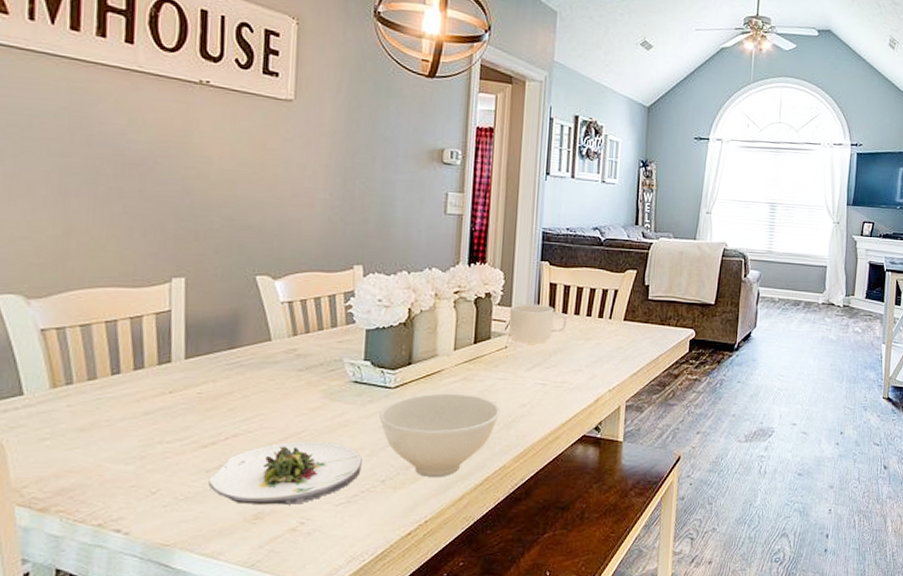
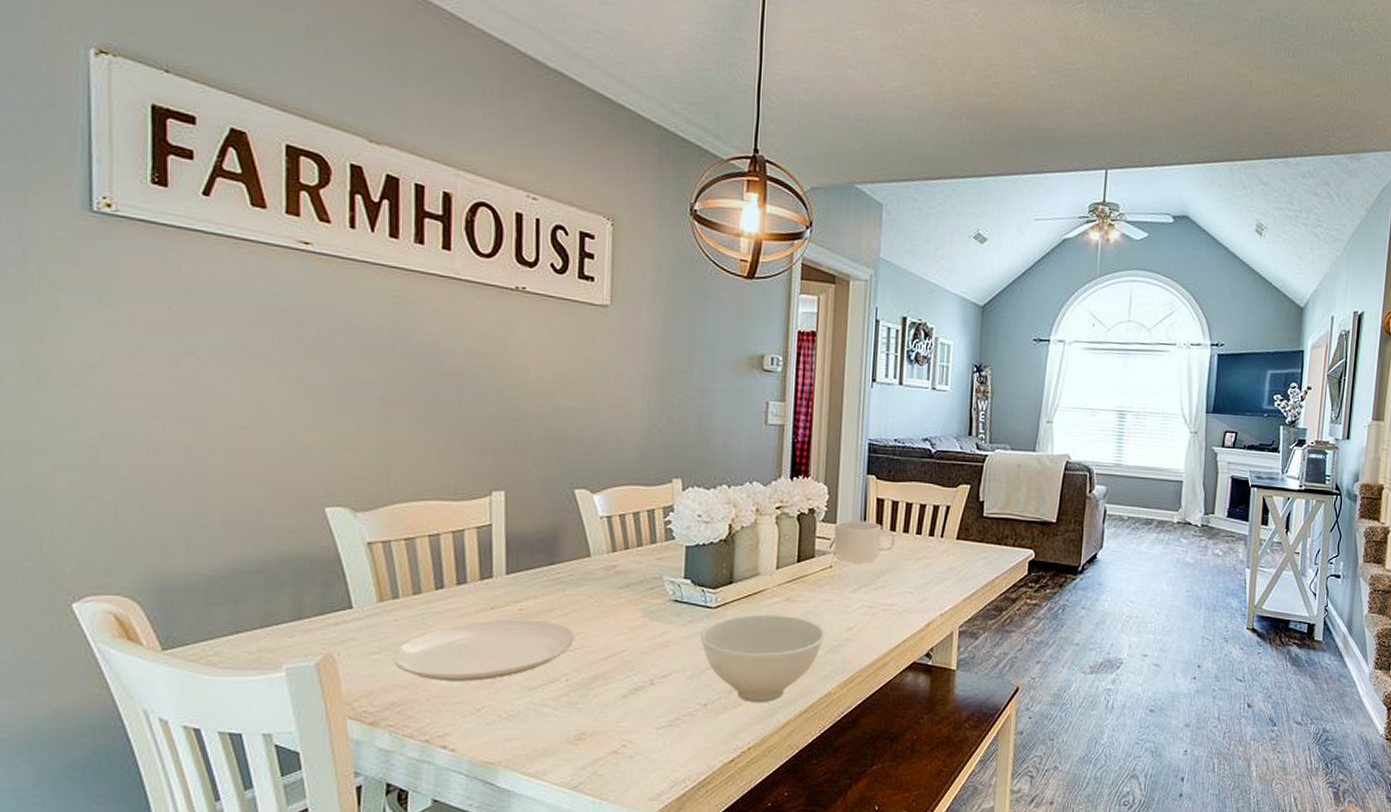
plate: none [64,403,255,465] -> present [392,619,575,681]
salad plate: present [208,441,363,505] -> none [531,661,685,726]

